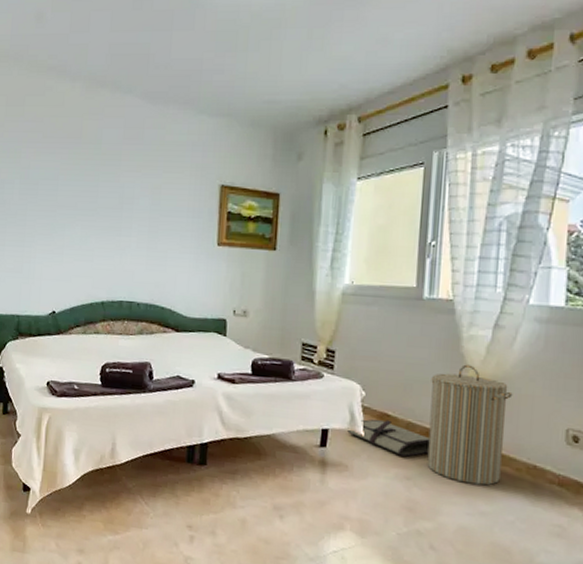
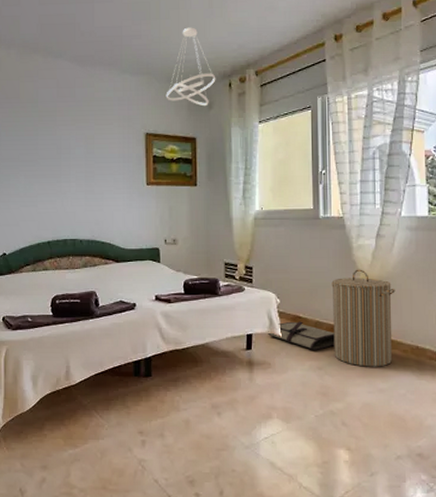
ceiling light fixture: none [247,62,310,157] -> present [166,27,216,107]

